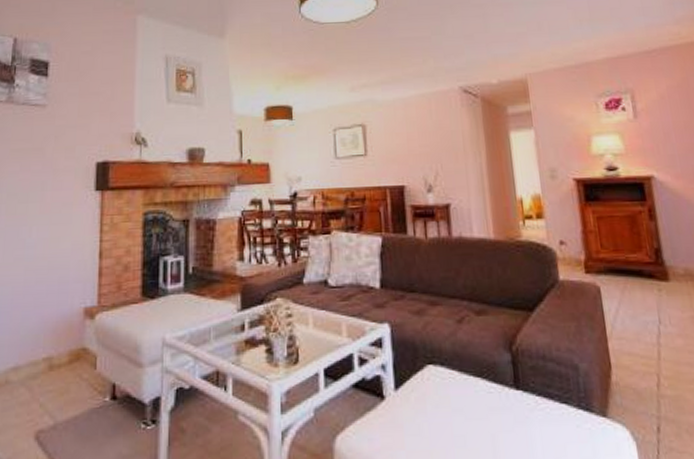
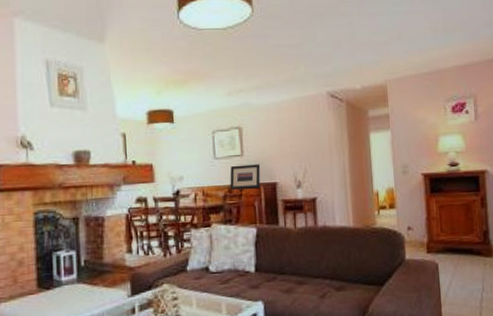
picture frame: none [352,165,387,193] -> present [230,164,261,190]

